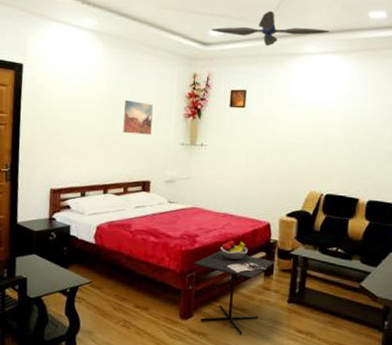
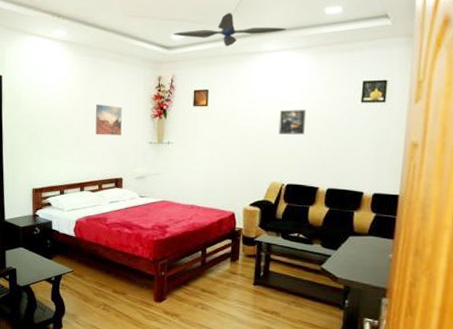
kitchen table: present [194,240,274,334] -> none [165,229,239,314]
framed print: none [319,115,348,143] -> present [279,109,307,136]

